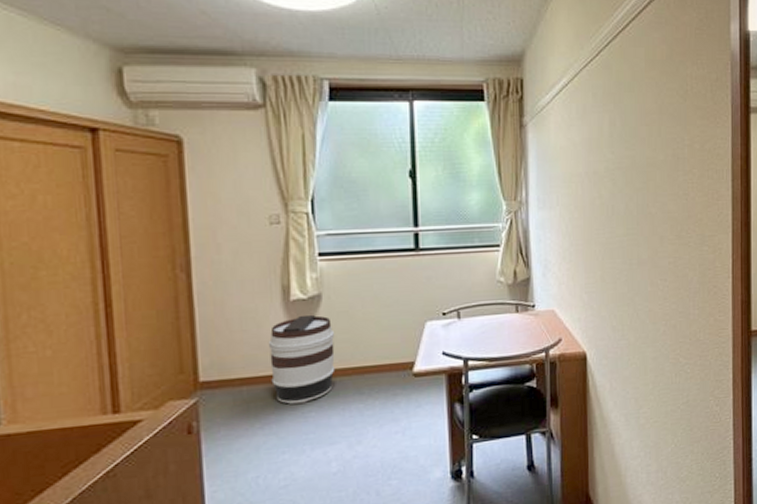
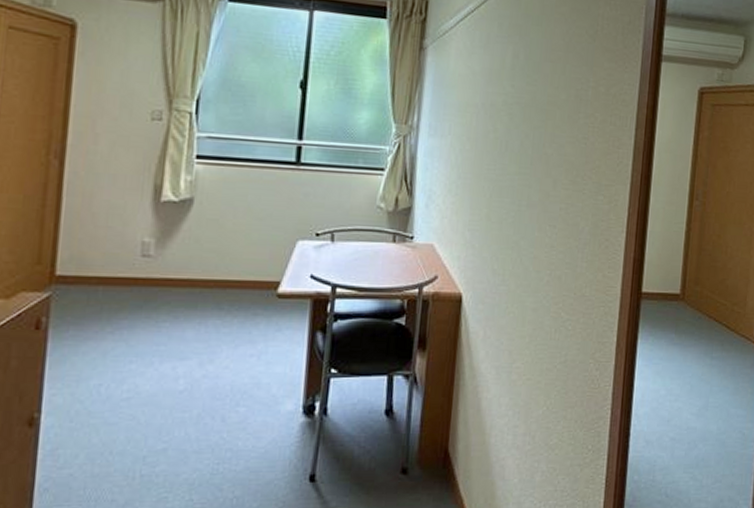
barrel: present [268,314,335,404] -> none [129,218,201,311]

